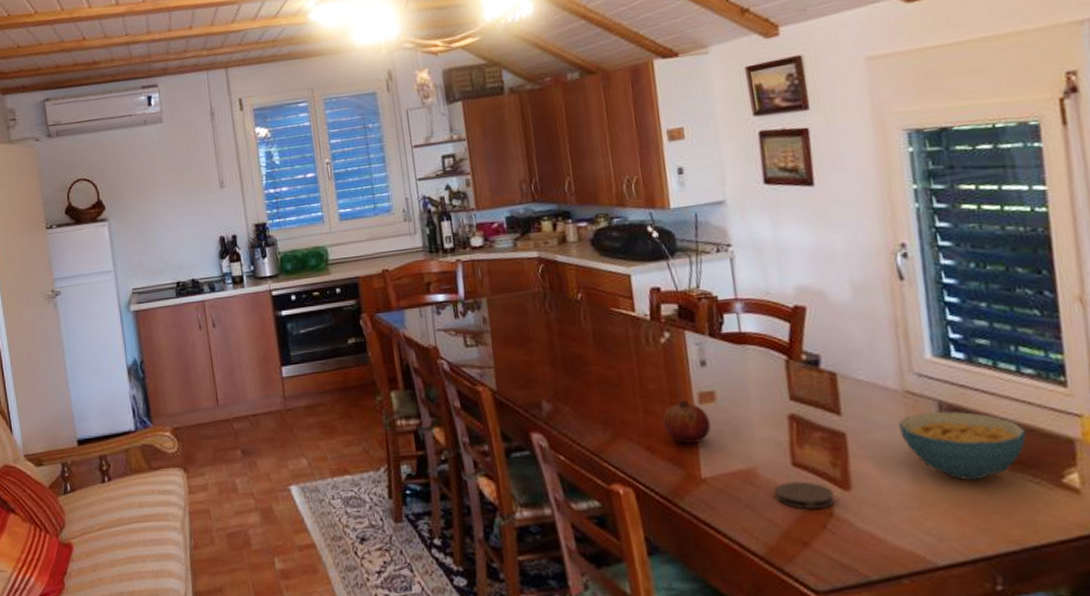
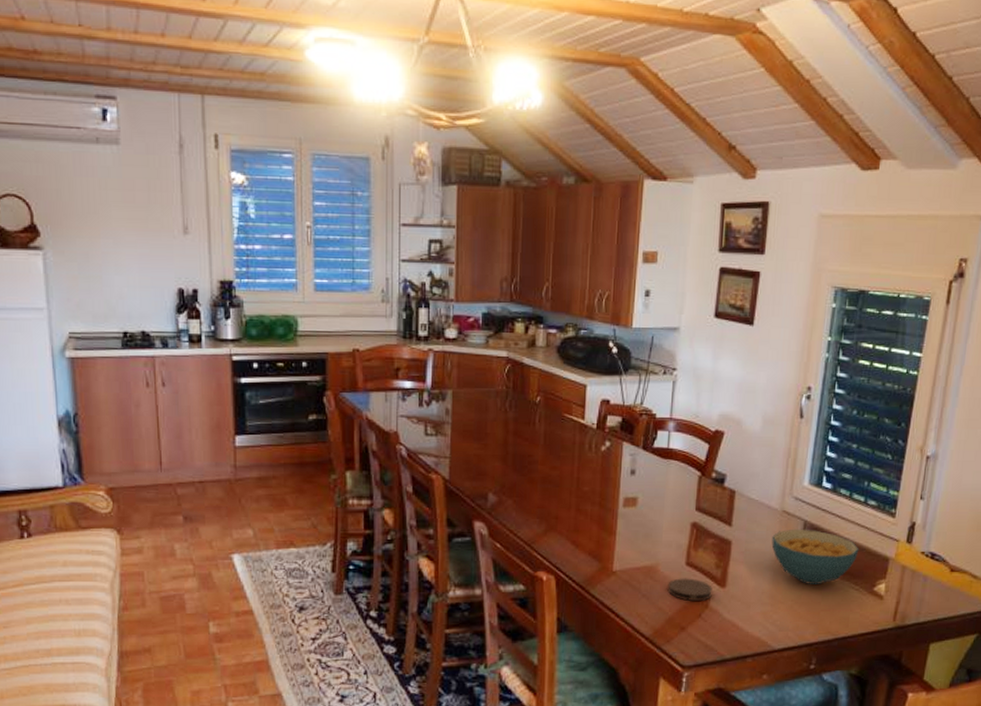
fruit: present [662,399,712,444] -> none [590,502,629,540]

